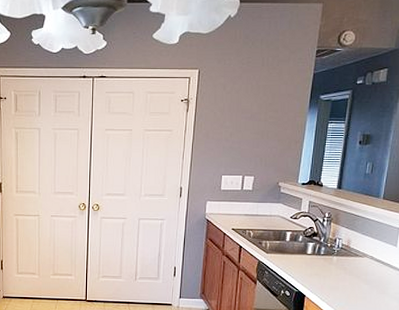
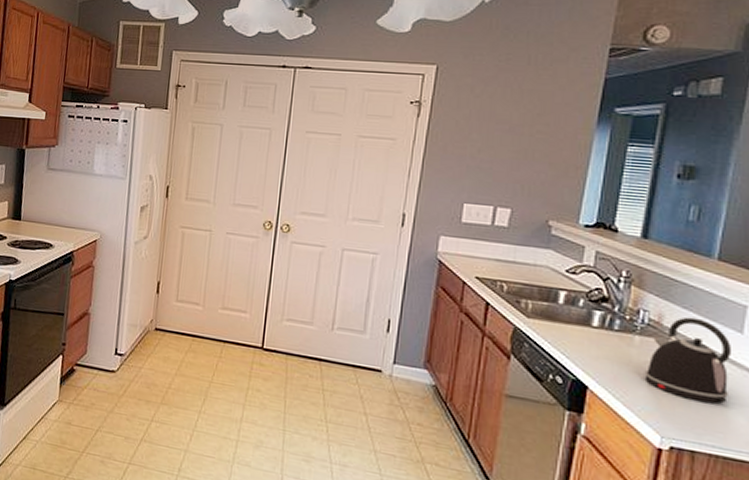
kettle: none [339,240,391,294] -> present [644,317,732,404]

